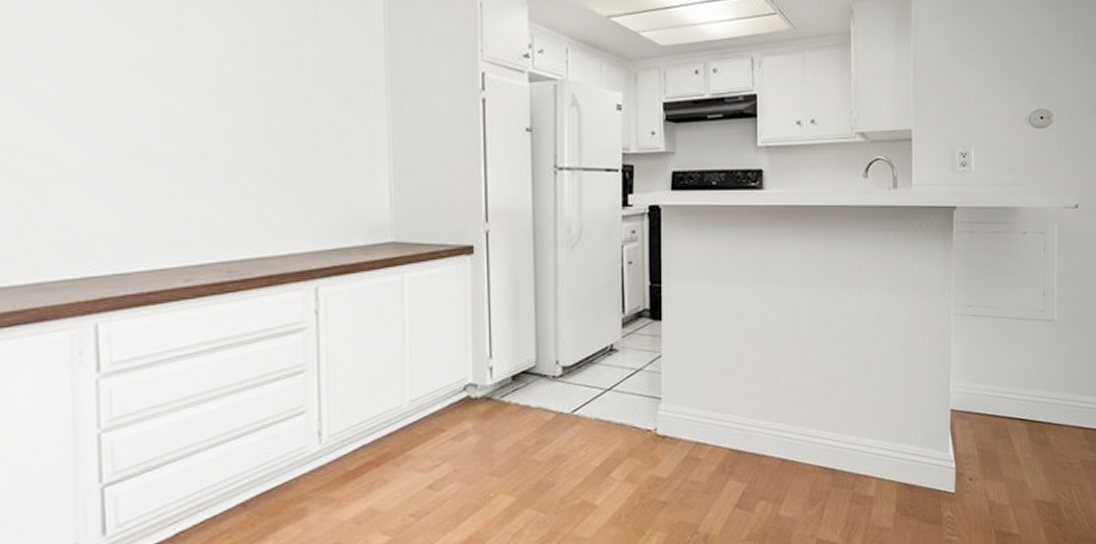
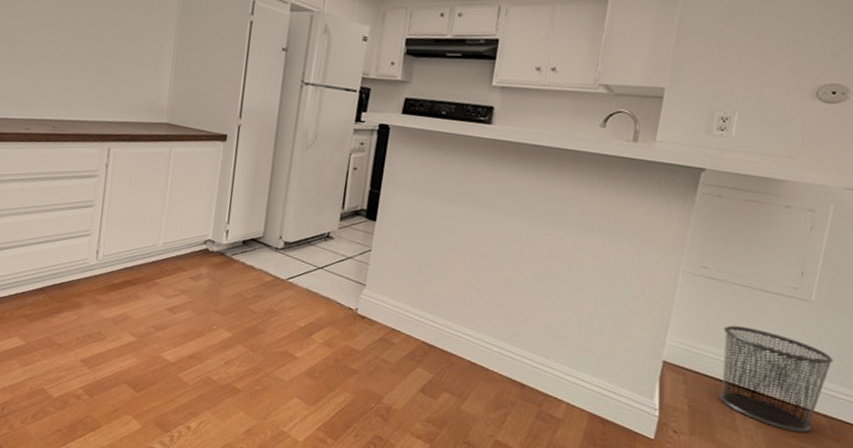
waste bin: none [993,357,1078,451] -> present [719,325,833,432]

